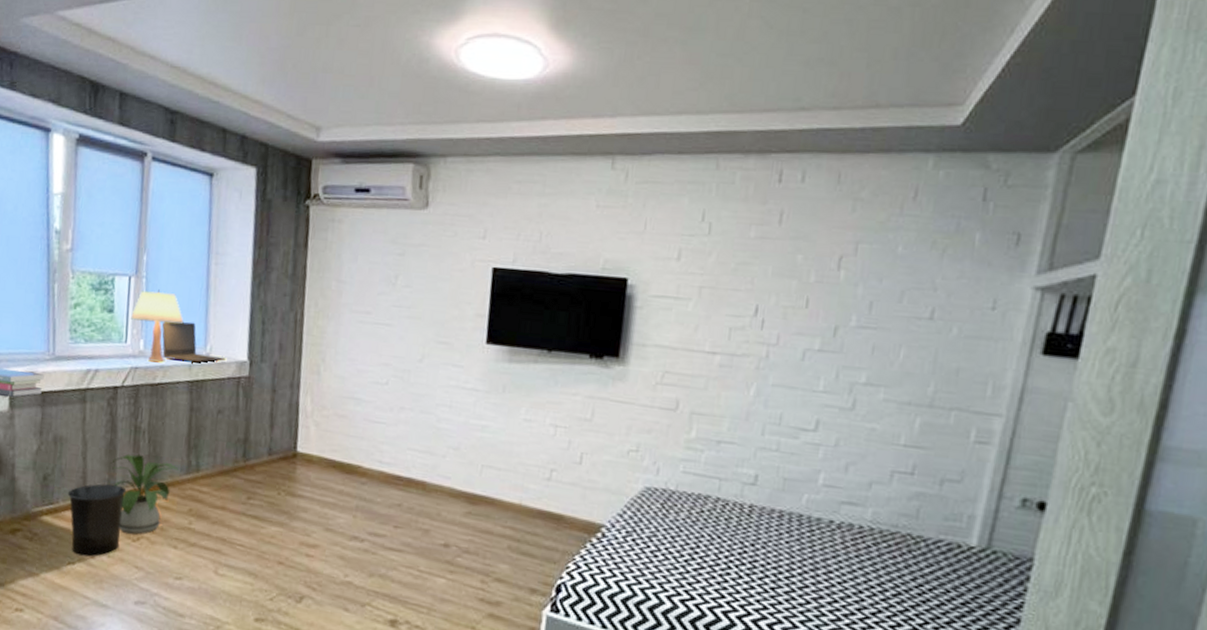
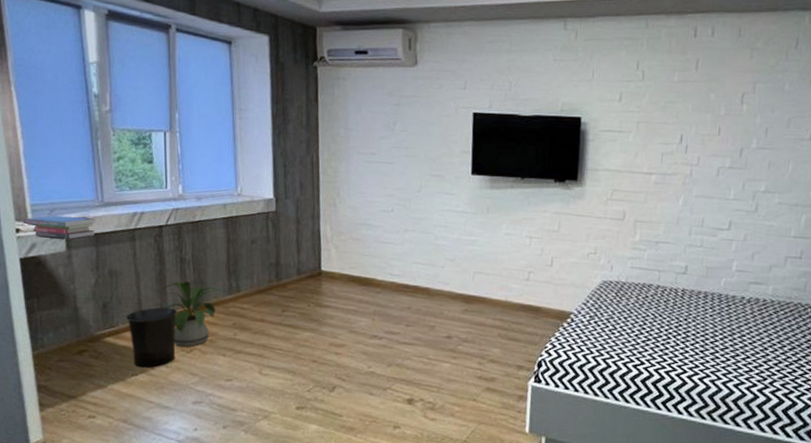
table lamp: present [130,289,184,363] -> none [169,142,216,204]
laptop: present [161,321,226,363] -> none [197,168,255,202]

